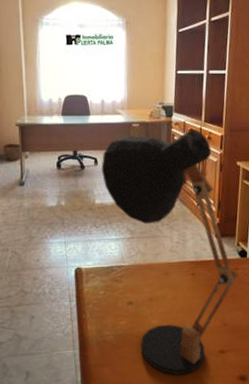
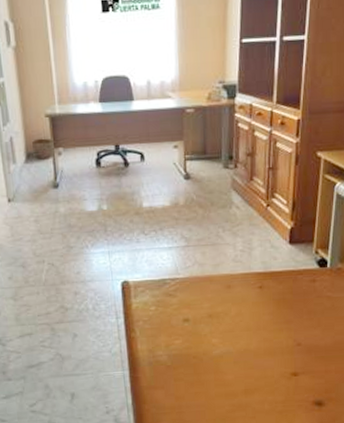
desk lamp: present [101,129,238,375] -> none [149,112,316,400]

